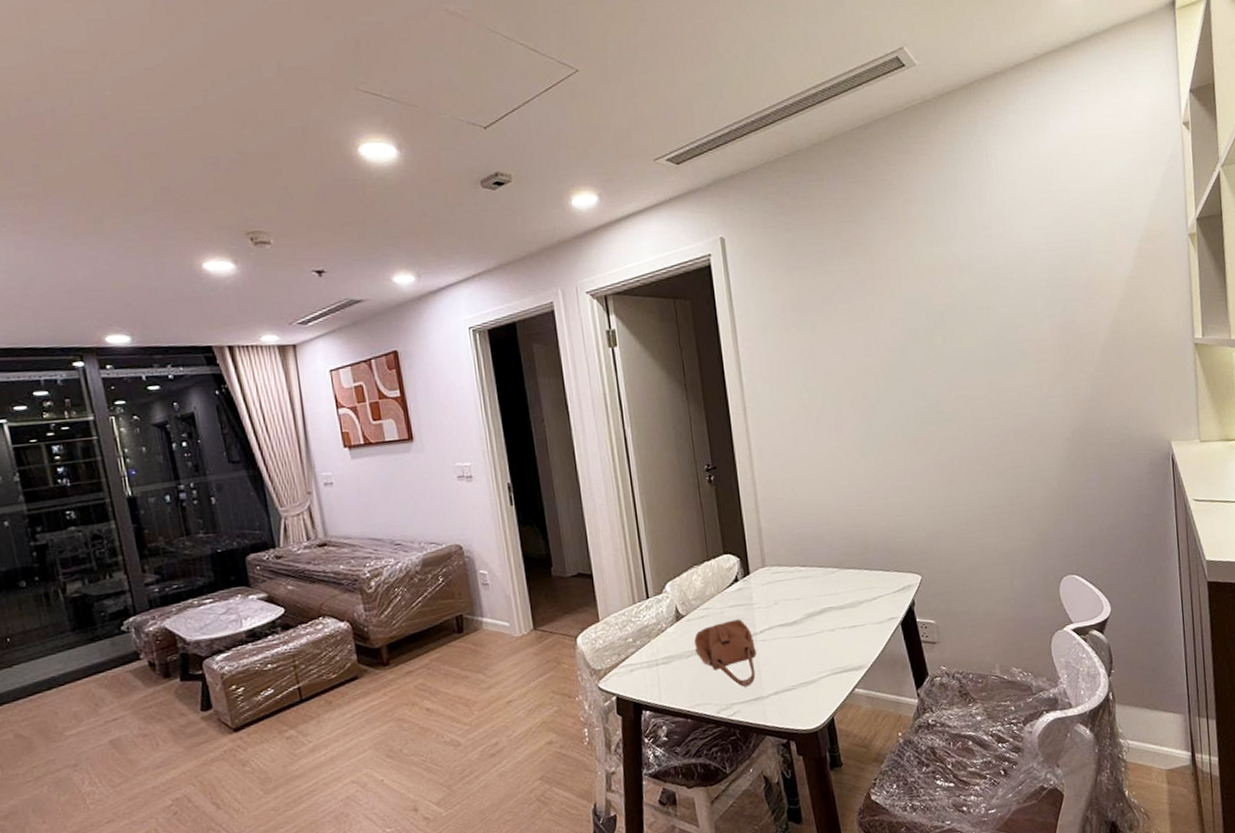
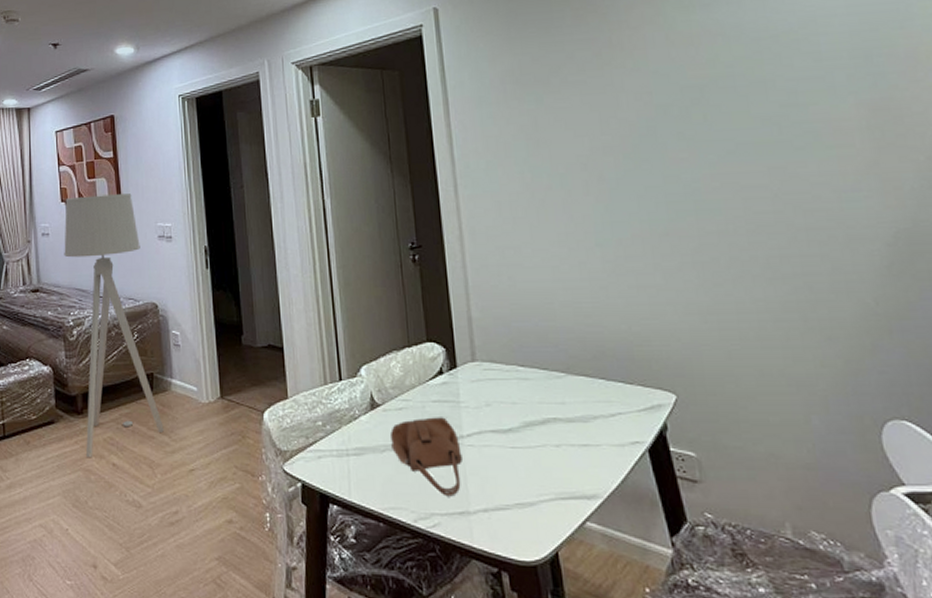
floor lamp: none [348,434,479,708] -> present [64,193,165,458]

